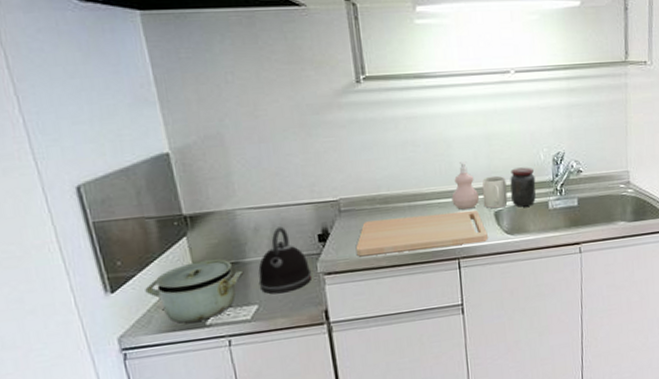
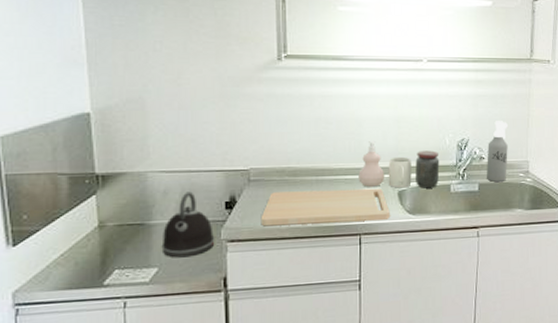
saucepan: present [145,259,244,324] -> none [47,219,148,282]
spray bottle: none [585,130,607,195] -> present [486,121,508,182]

